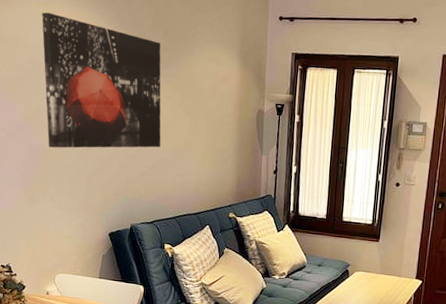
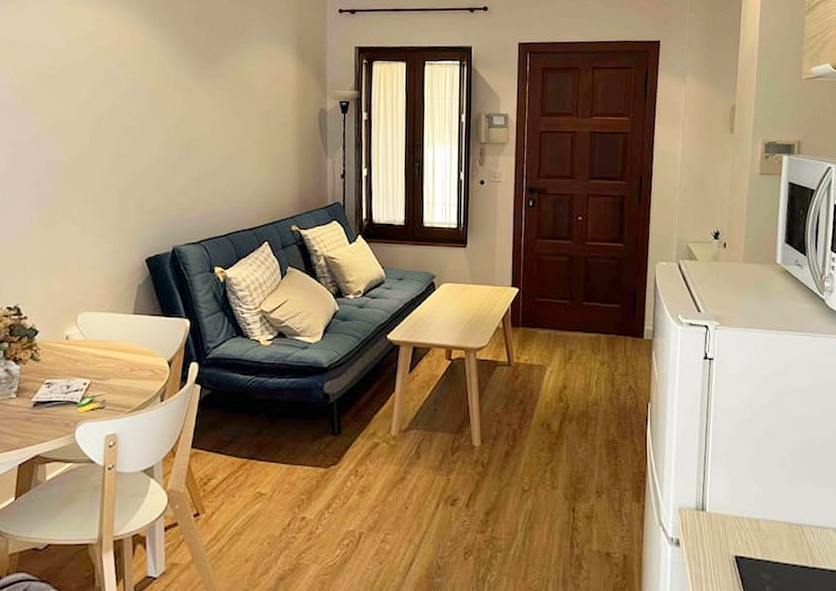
wall art: present [42,12,161,148] -> none [64,12,208,163]

